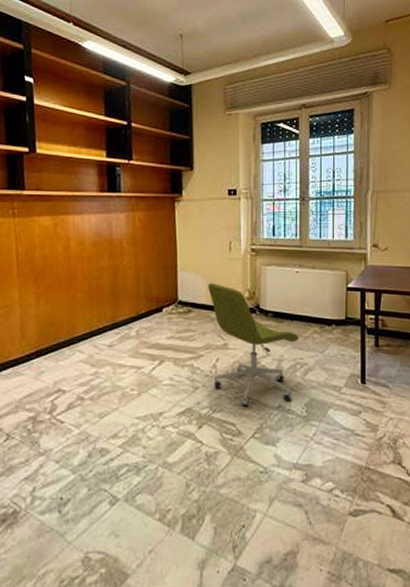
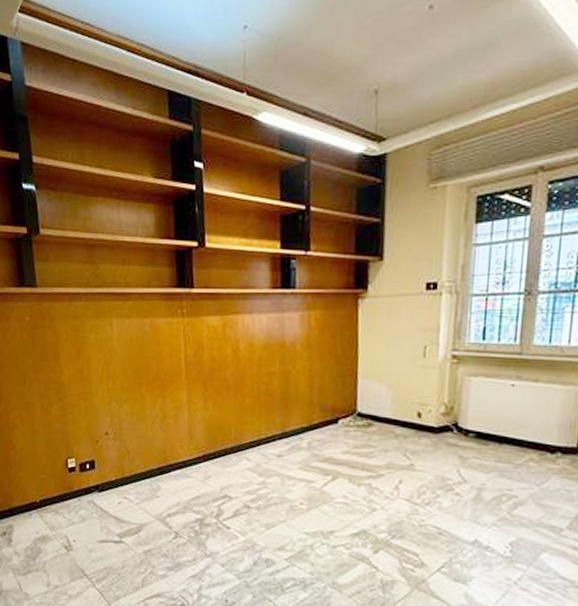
office chair: present [208,282,300,407] -> none [394,393,510,537]

